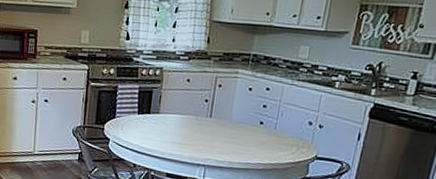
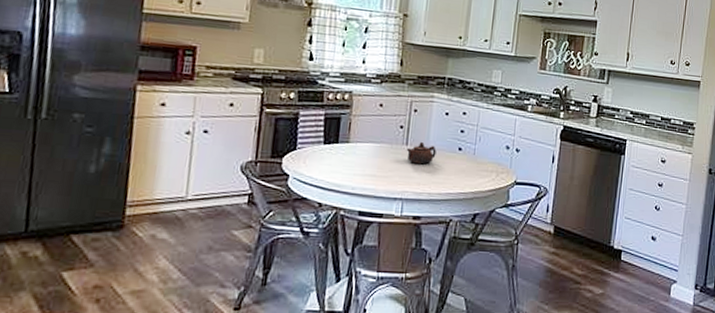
teapot: none [210,114,239,136] -> present [406,141,437,165]

